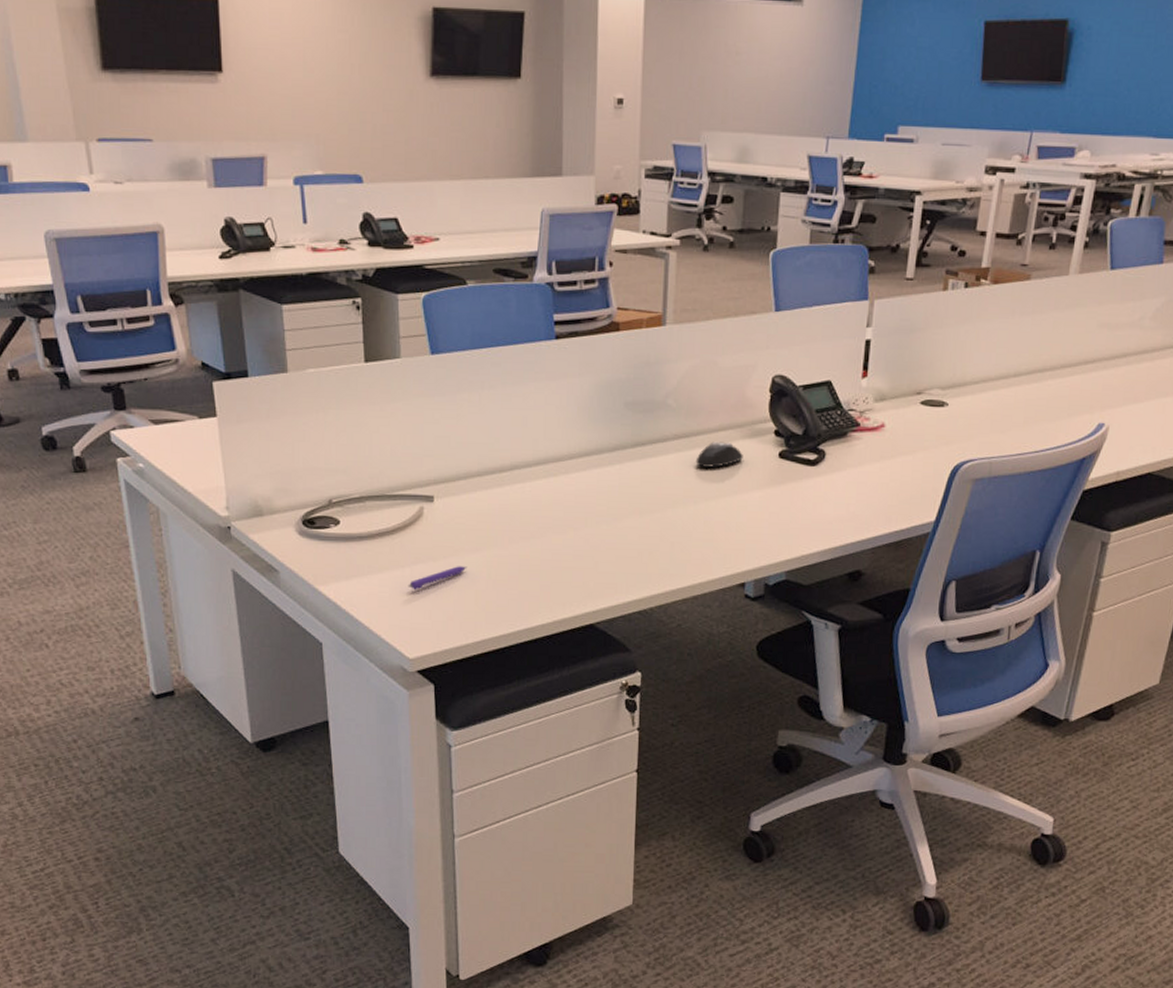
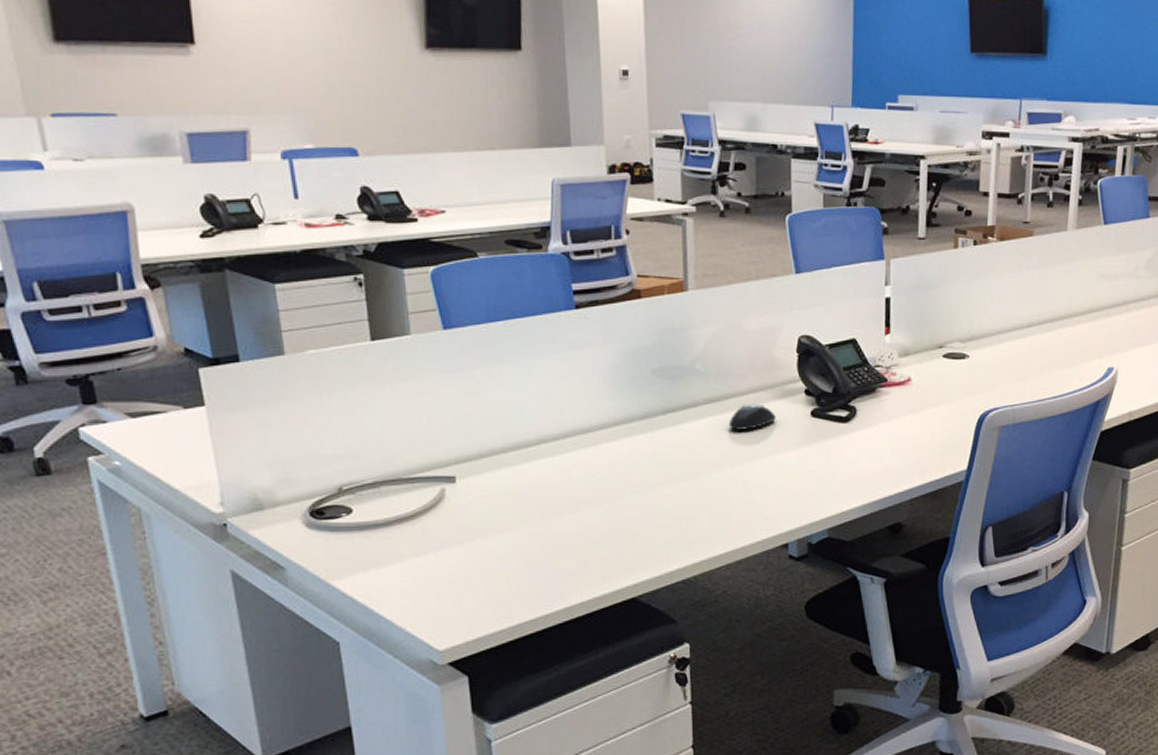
pen: present [408,566,467,590] -> none [432,548,497,577]

